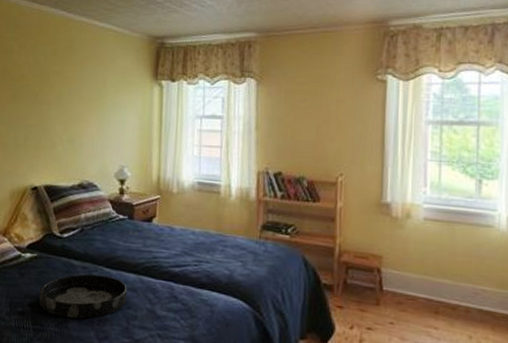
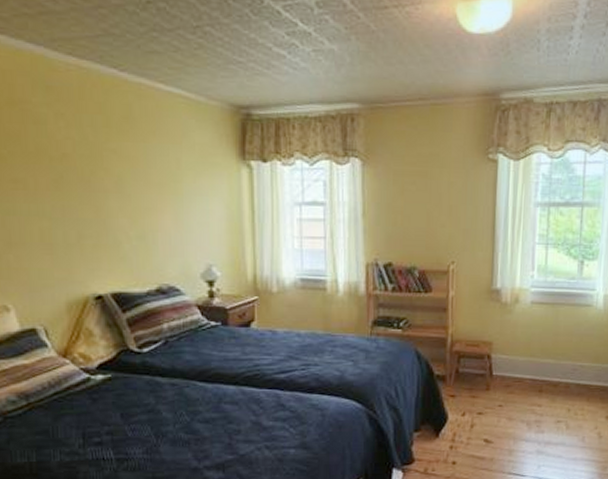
tray: present [39,274,128,319] -> none [120,390,227,441]

